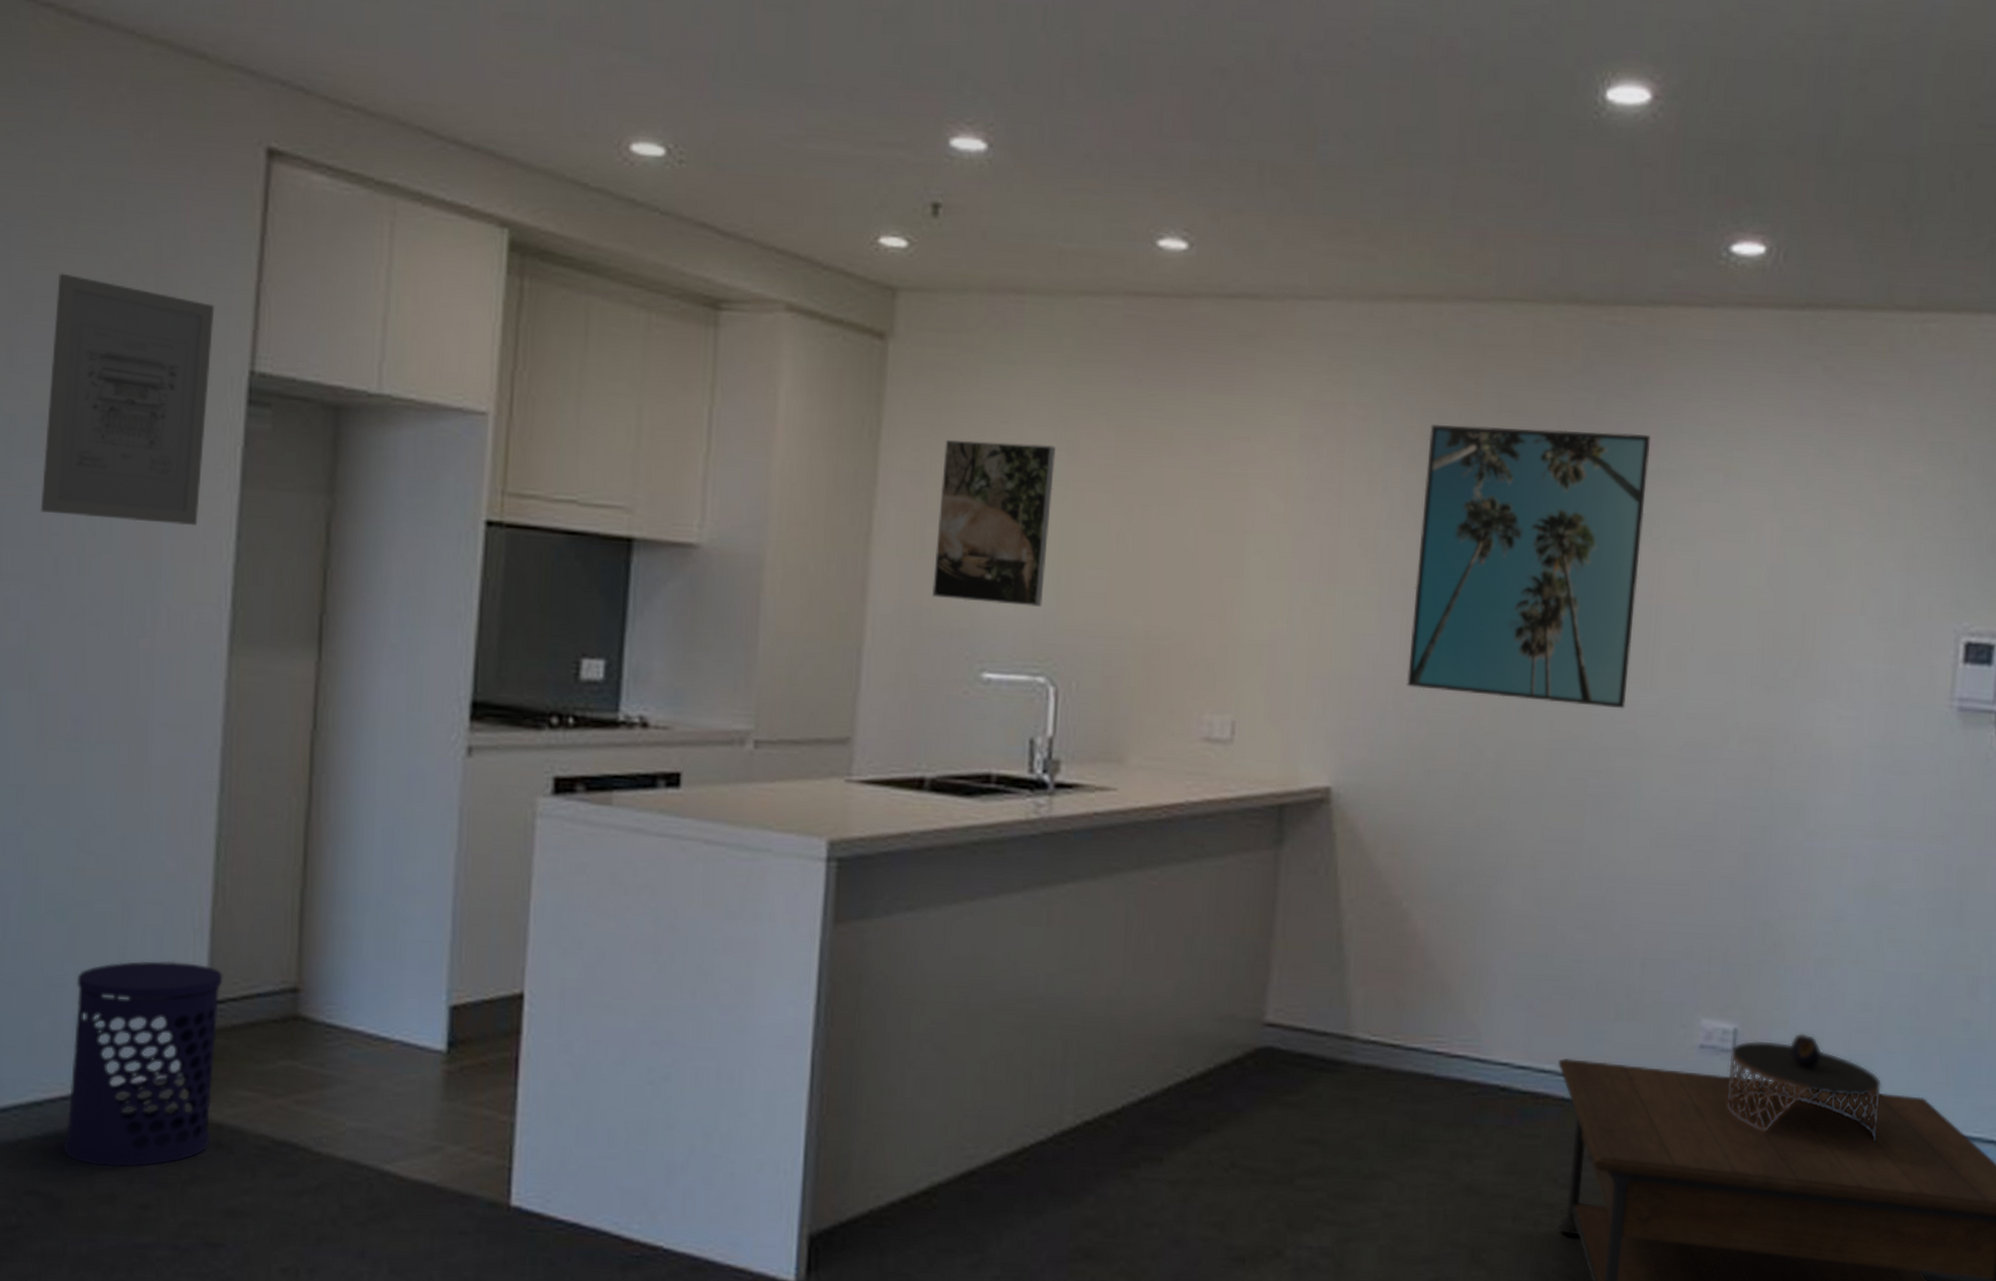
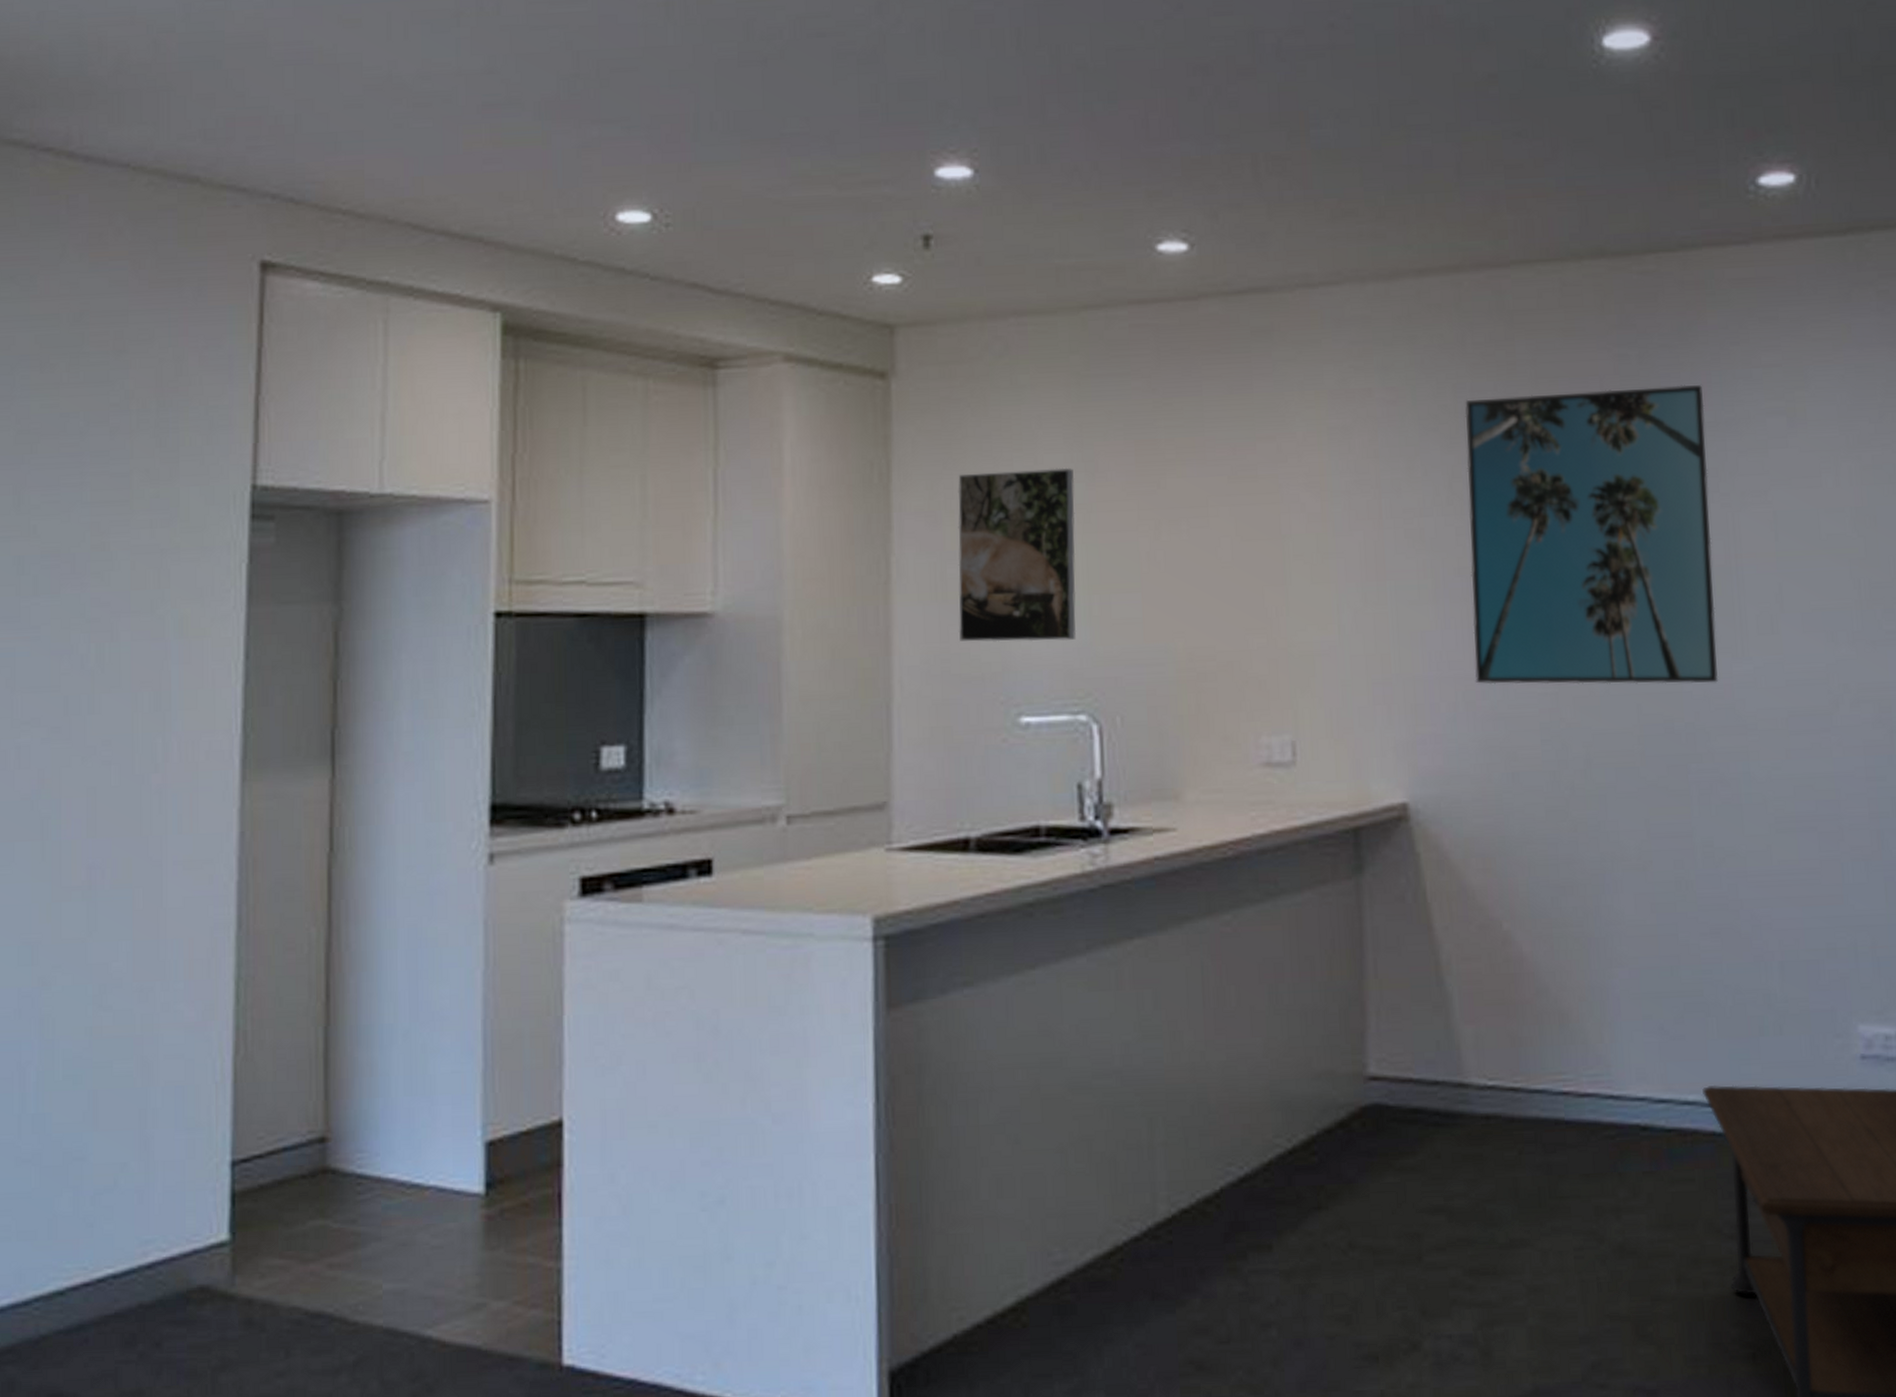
wall art: present [40,273,215,526] -> none [49,409,215,654]
waste bin: present [63,960,223,1167] -> none [87,1119,248,1359]

